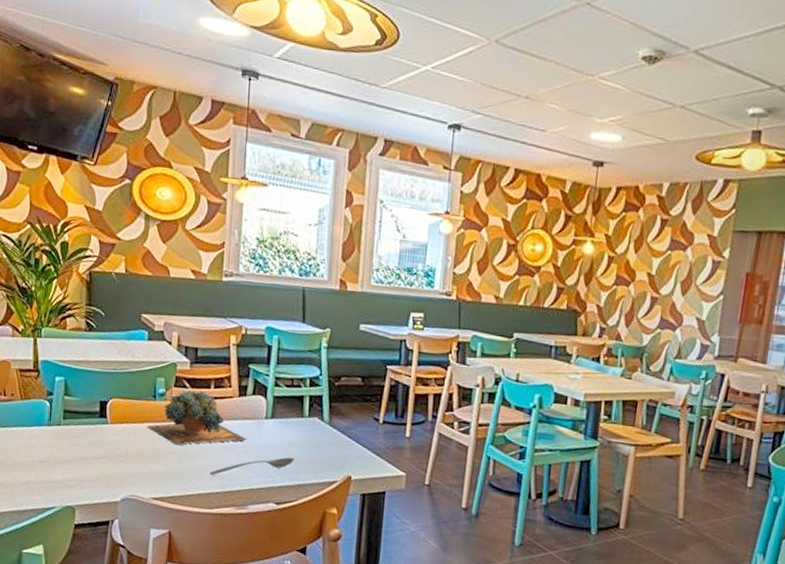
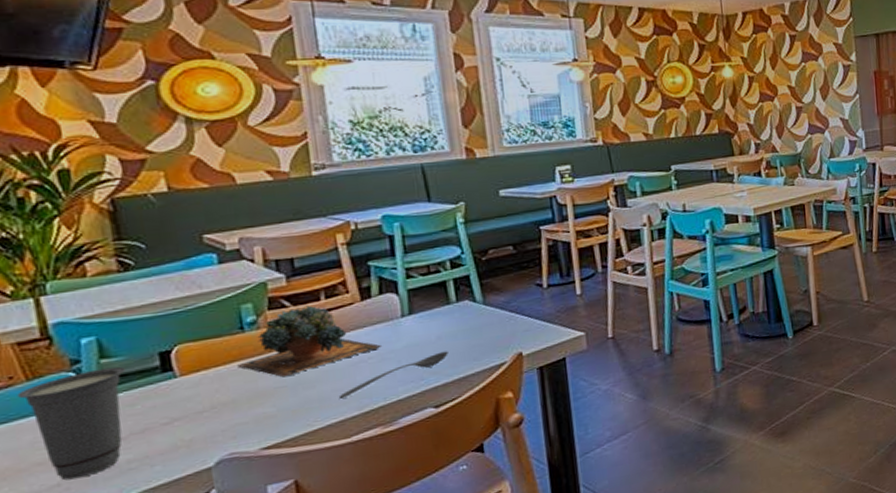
cup: none [14,402,78,483] -> present [17,366,126,481]

